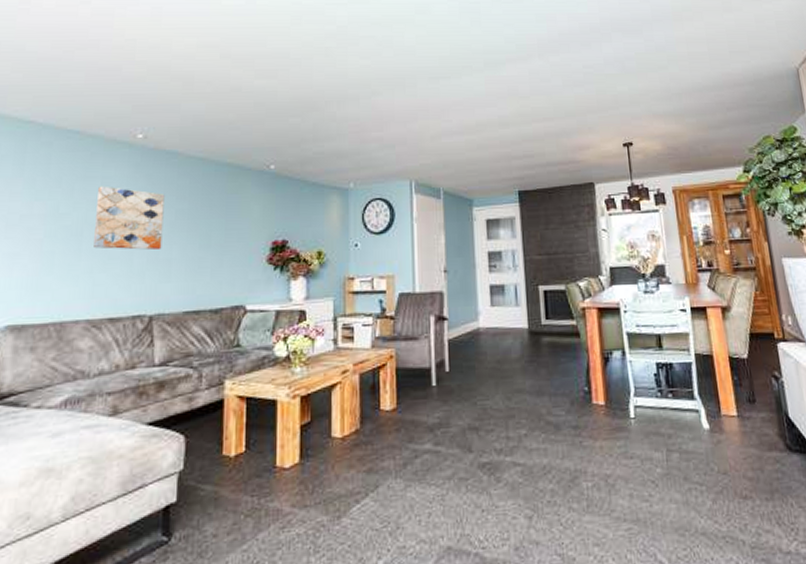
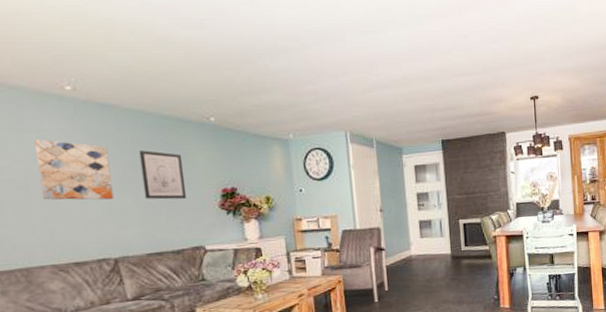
wall art: none [192,199,237,252] -> present [139,150,187,200]

